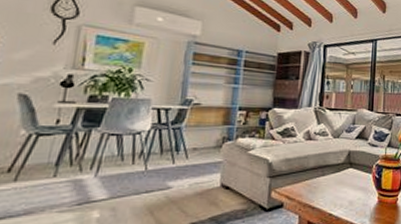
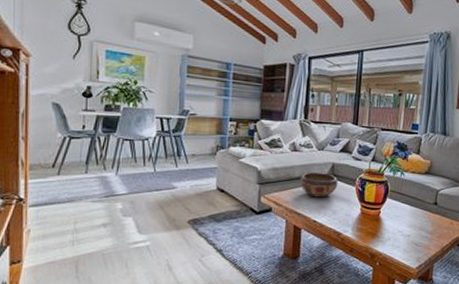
decorative bowl: none [314,162,355,188] -> present [300,172,338,198]

